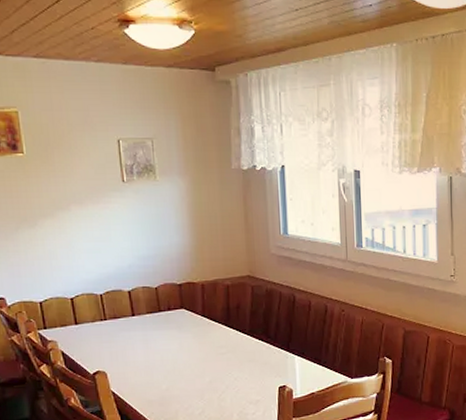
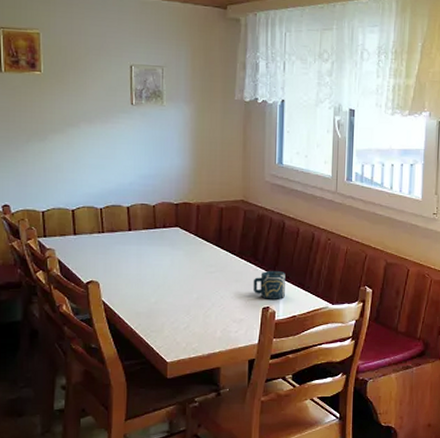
cup: none [266,348,301,378] -> present [253,271,285,299]

